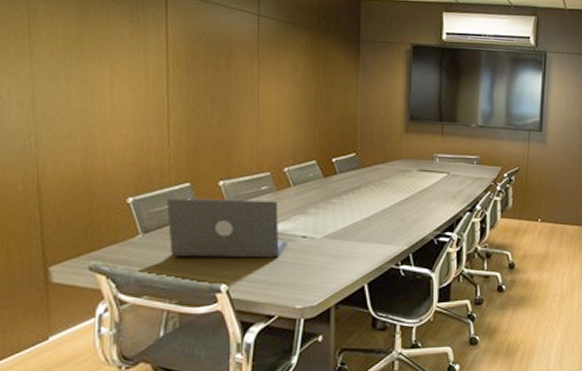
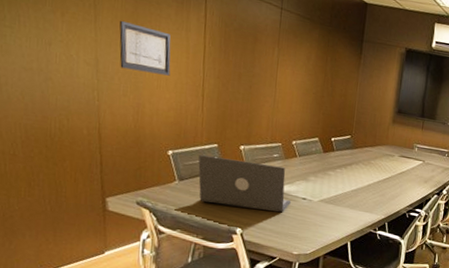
wall art: none [61,49,127,108] -> present [119,20,171,76]

